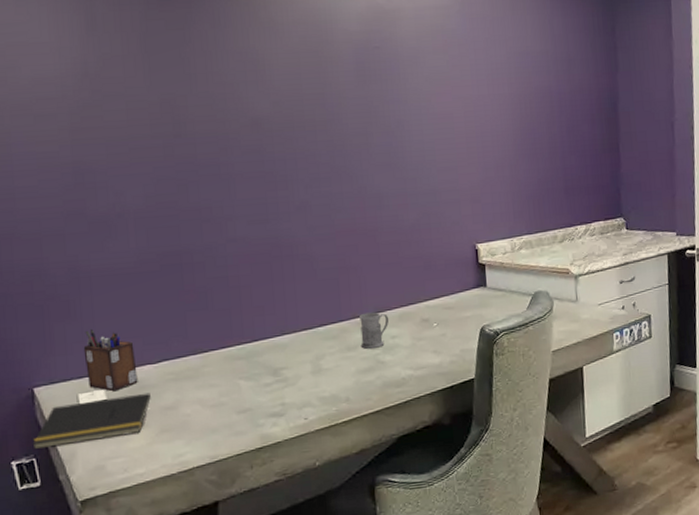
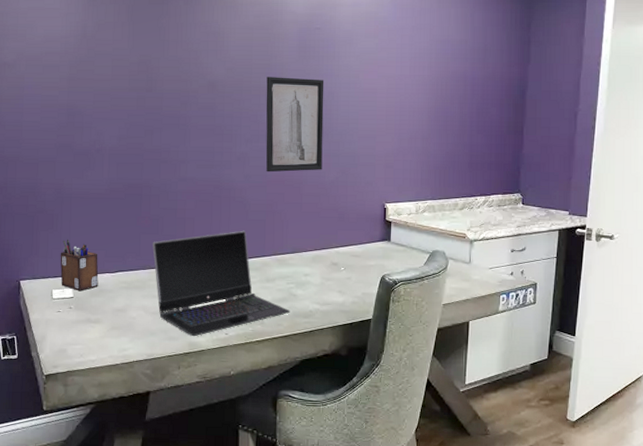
notepad: present [32,392,151,450] -> none [15,295,107,330]
laptop computer: none [202,293,380,428] -> present [152,230,290,337]
wall art: none [322,107,399,222] -> present [266,77,324,172]
mug: present [359,312,389,349] -> none [278,251,304,282]

